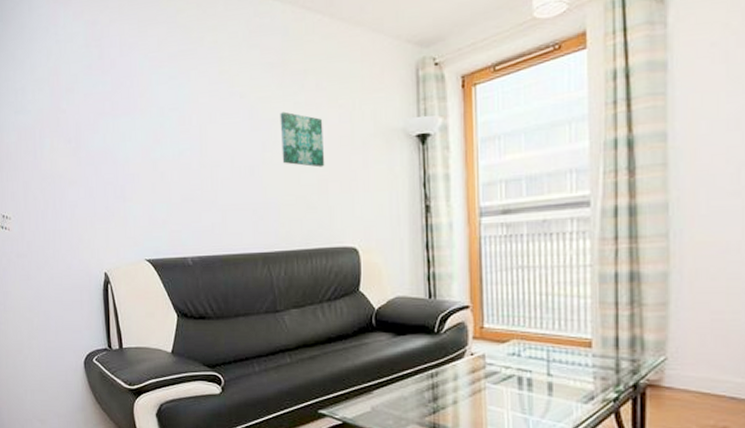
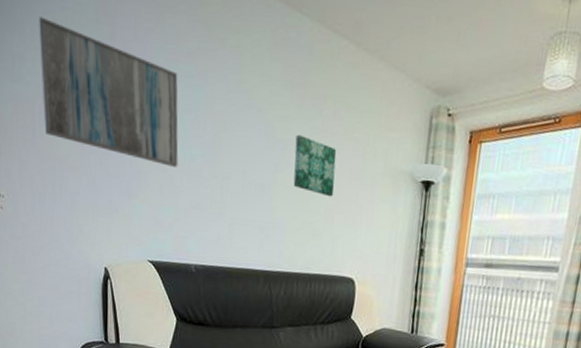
wall art: none [36,52,168,165] -> present [38,17,179,167]

